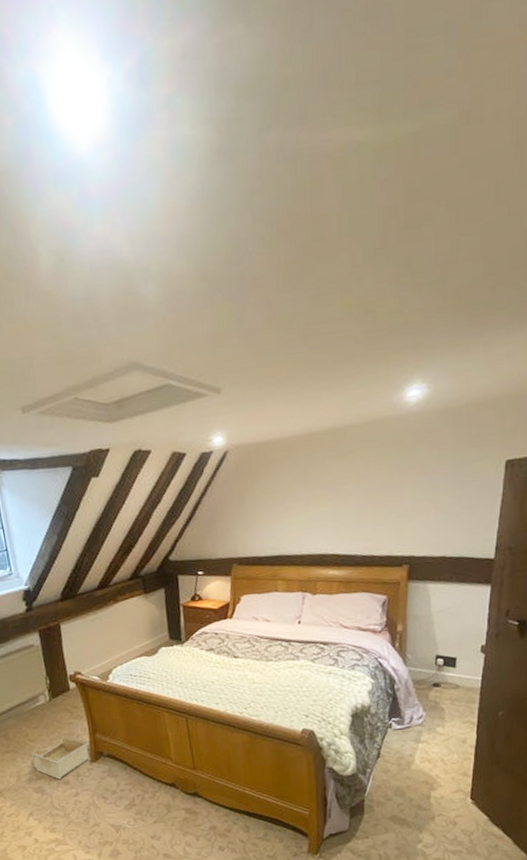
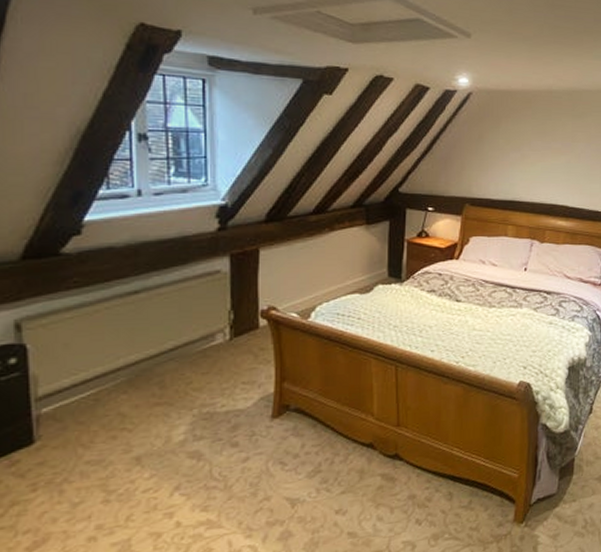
storage bin: present [31,735,89,780] -> none [193,383,273,441]

